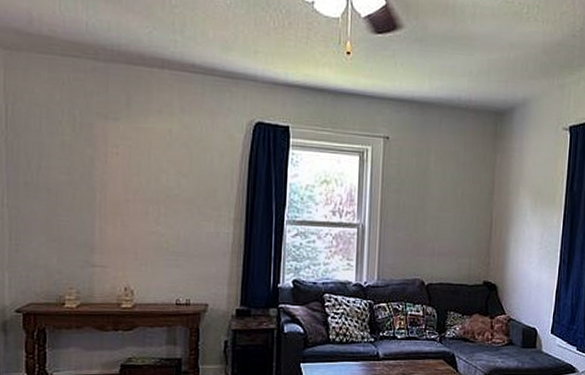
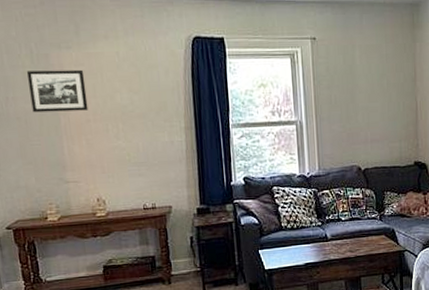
picture frame: none [66,139,130,189] -> present [27,69,89,113]

